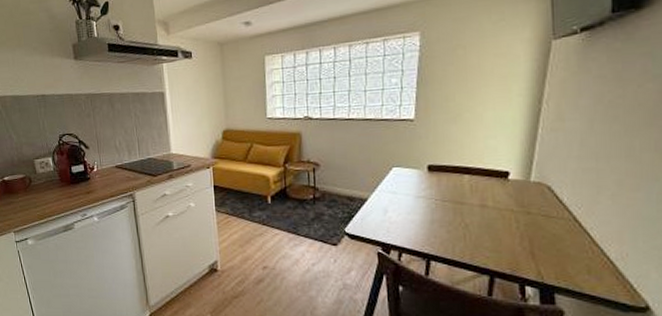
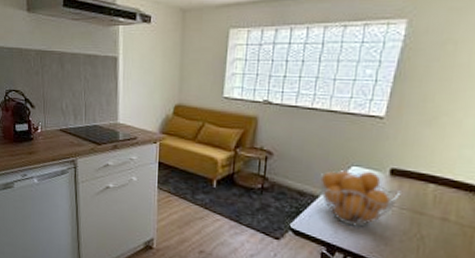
fruit basket: none [365,170,441,223] -> present [319,170,401,227]

